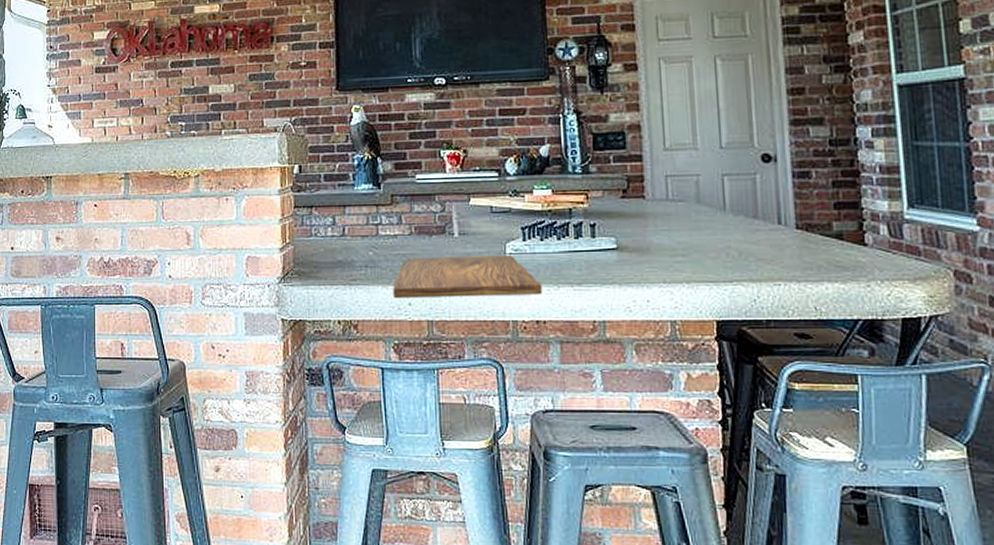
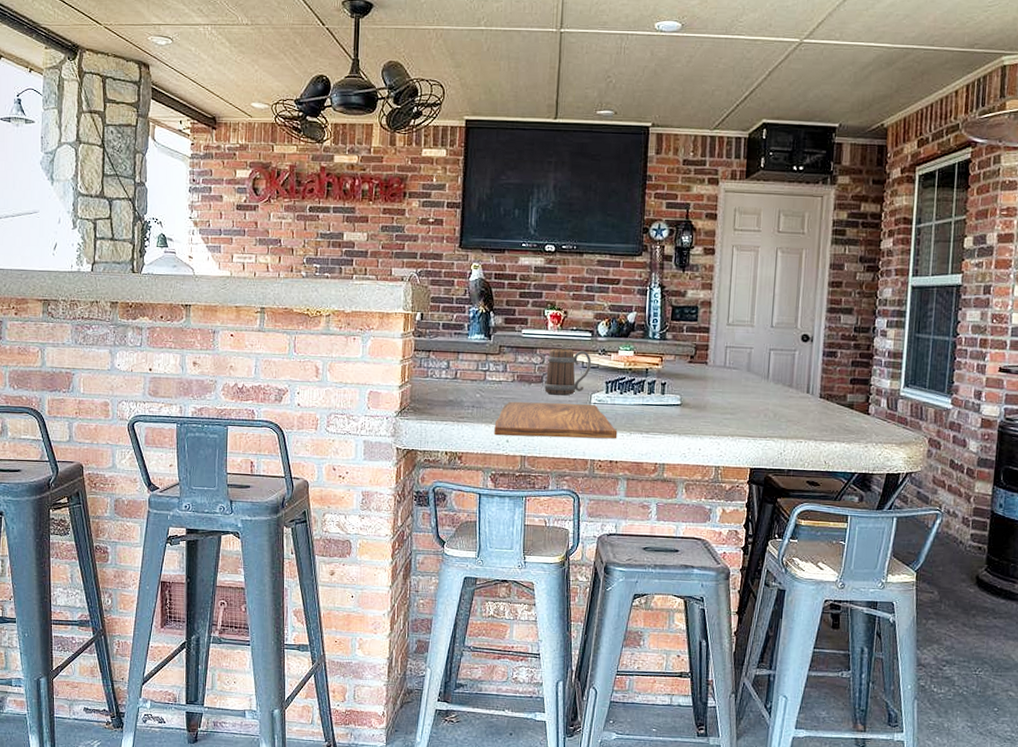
beer mug: none [448,193,502,247] -> present [544,349,592,396]

